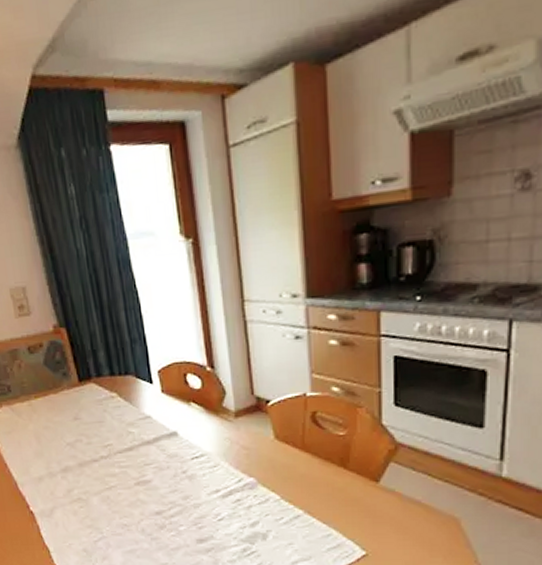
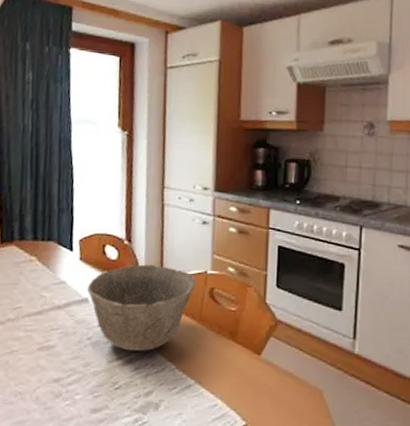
bowl: none [174,391,294,483] -> present [87,264,196,351]

